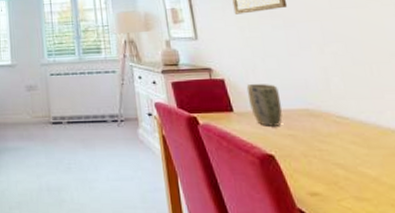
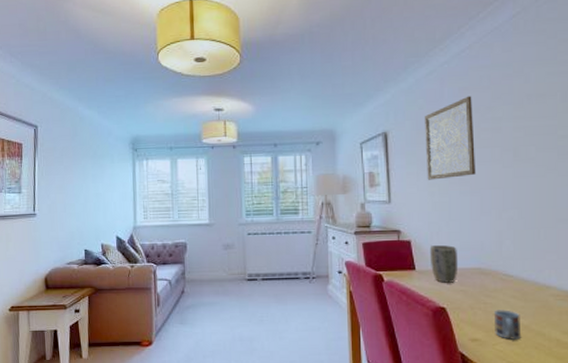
cup: none [332,158,372,196] -> present [493,310,522,341]

